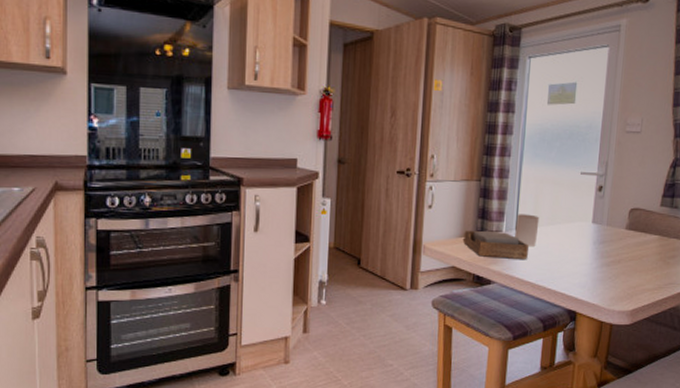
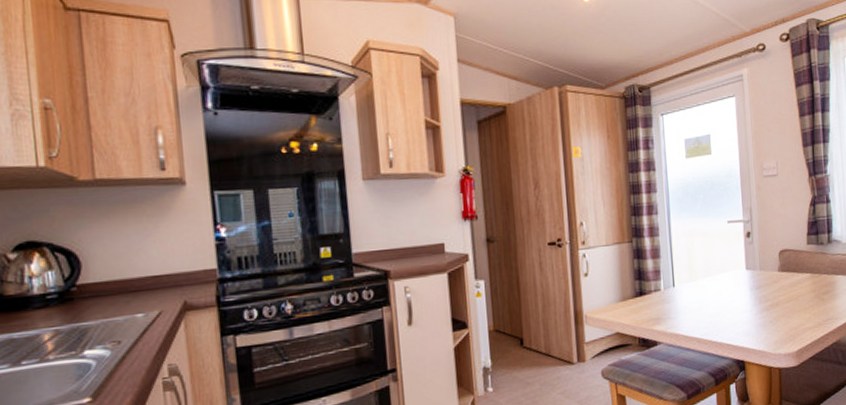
napkin holder: present [463,230,529,261] -> none [623,290,690,319]
cup: present [515,214,540,248] -> none [672,269,696,303]

